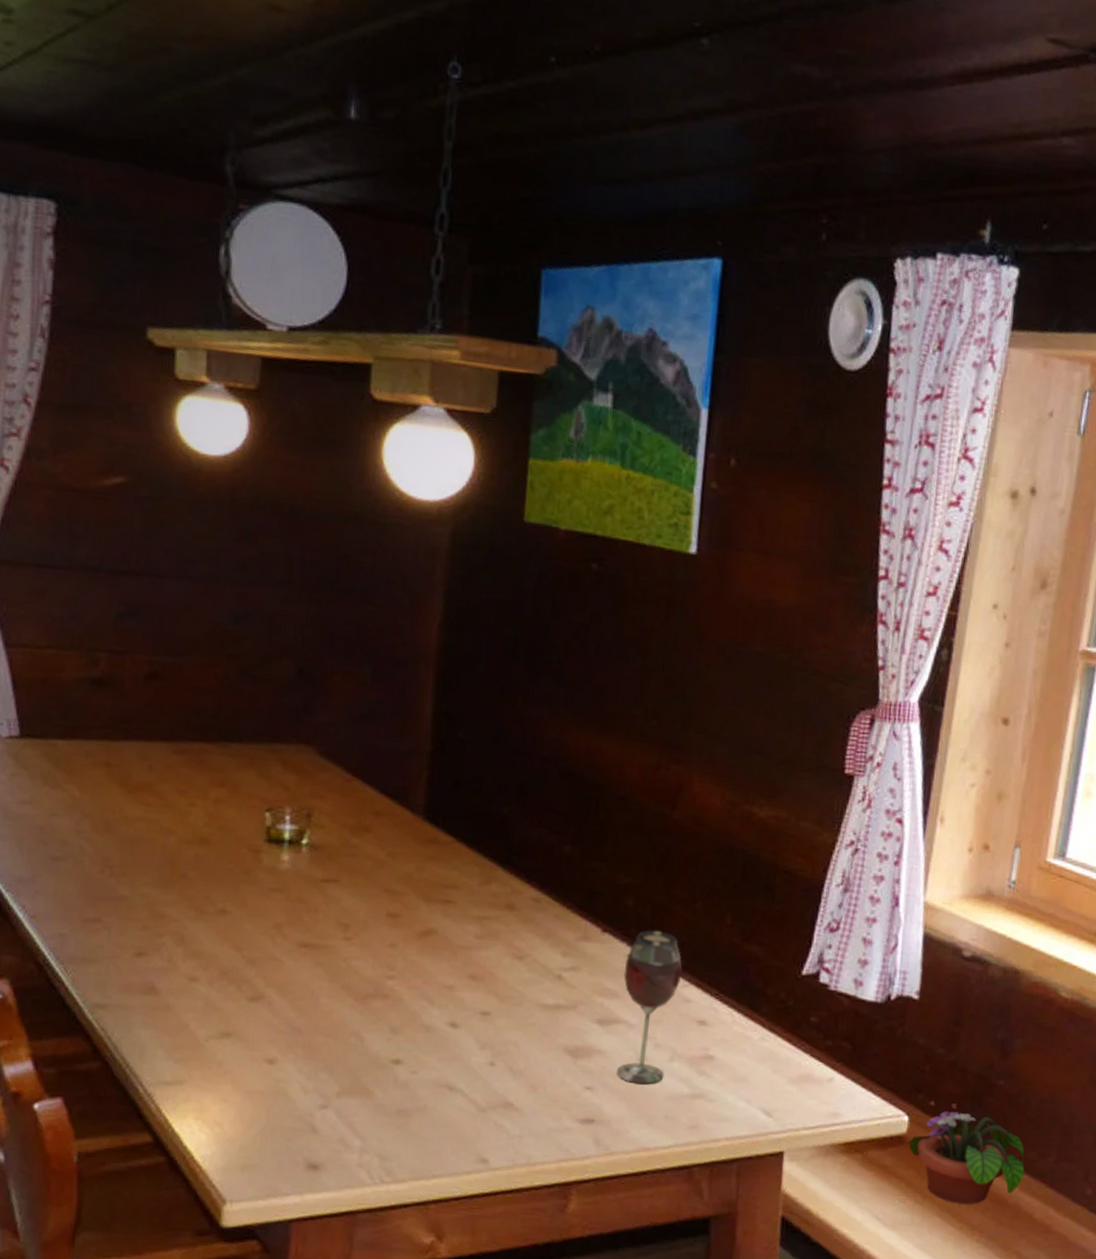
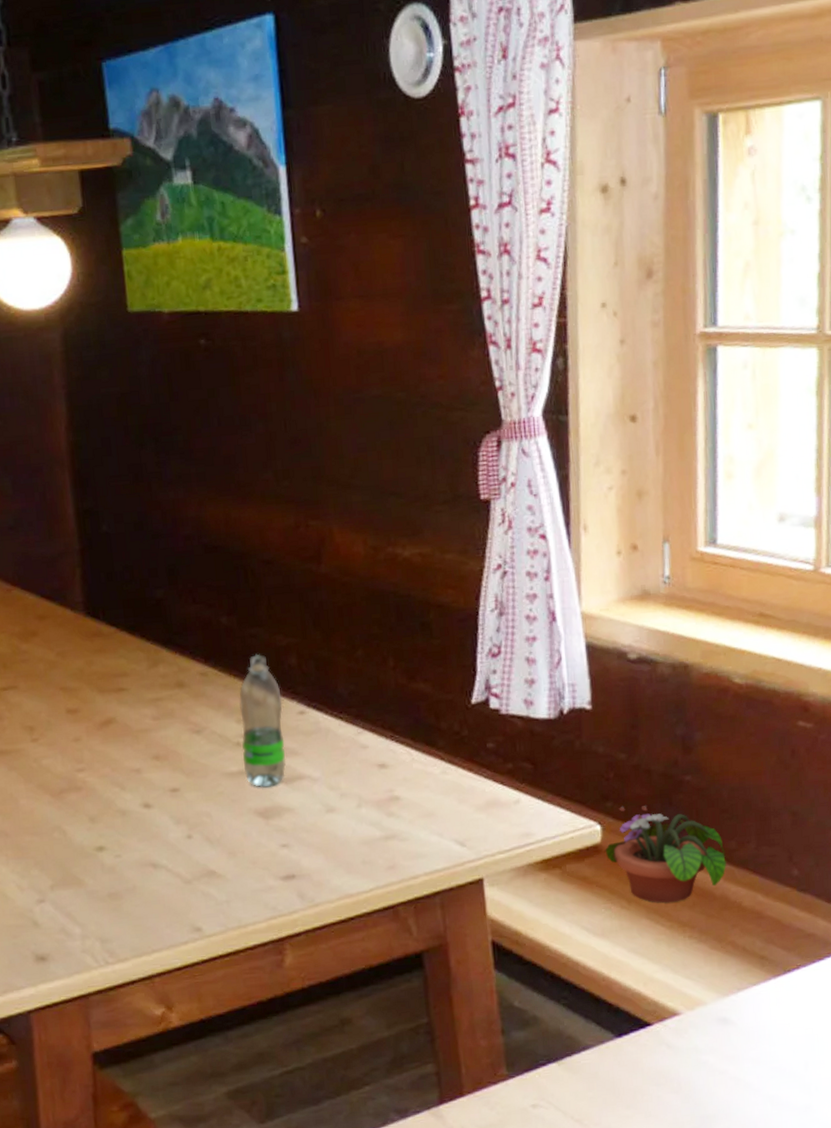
bottle: none [561,888,613,1026] -> present [239,653,286,787]
wineglass: present [617,929,682,1085] -> none [298,684,355,835]

